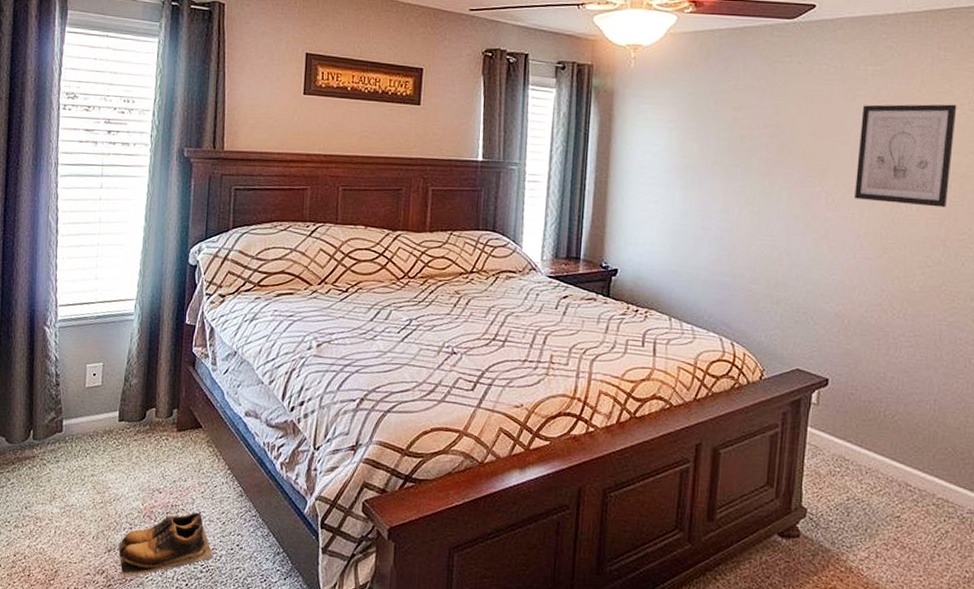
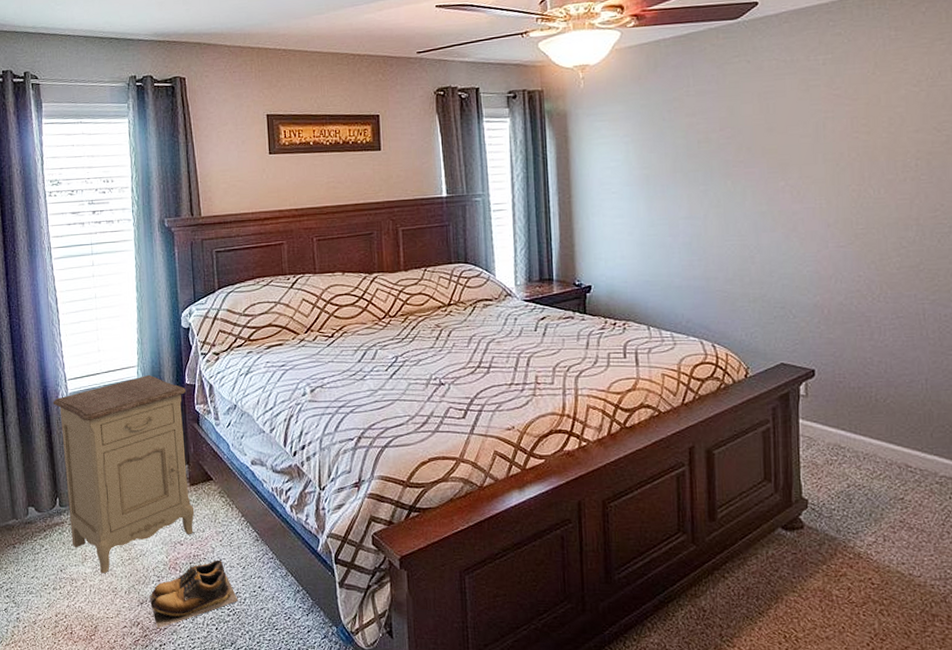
nightstand: none [39,309,186,516] -> present [53,374,195,574]
wall art: present [854,104,957,208] -> none [817,82,916,189]

